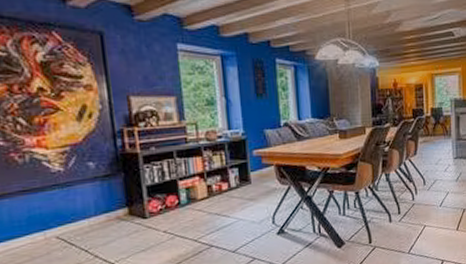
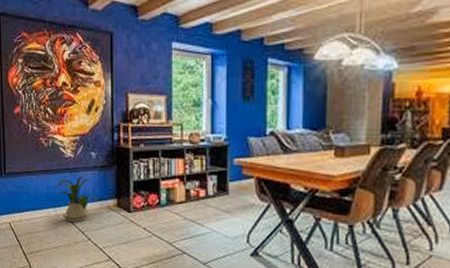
house plant: none [42,187,106,244] -> present [56,174,100,223]

